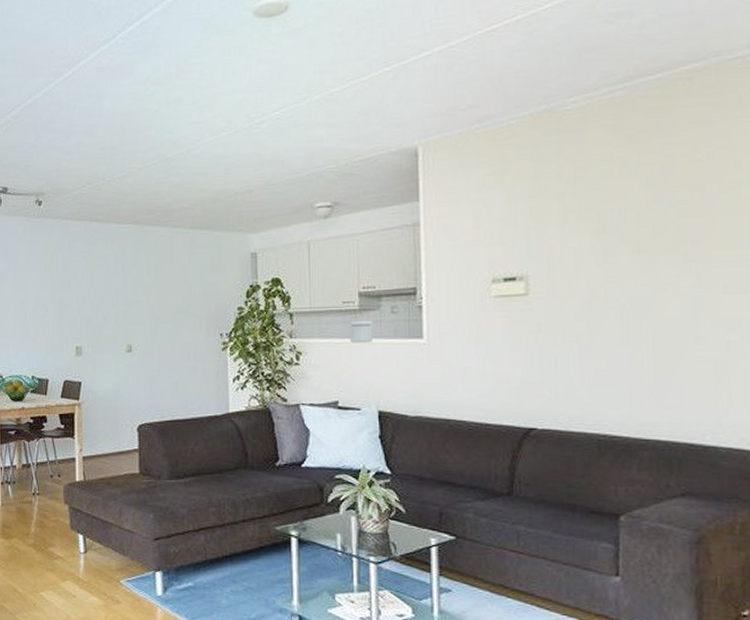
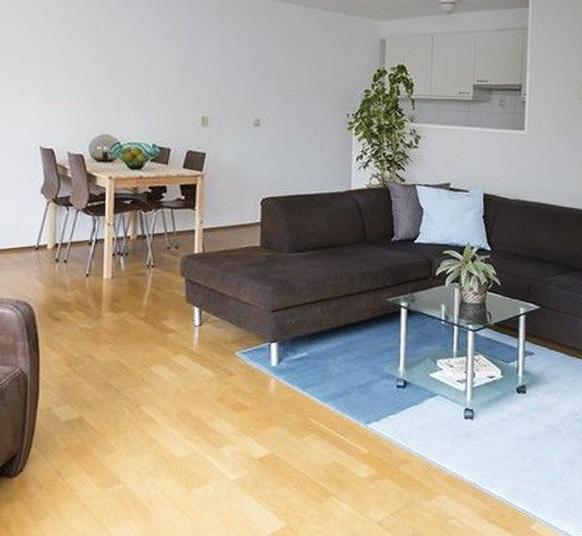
jar: present [349,320,372,343] -> none [463,110,483,131]

